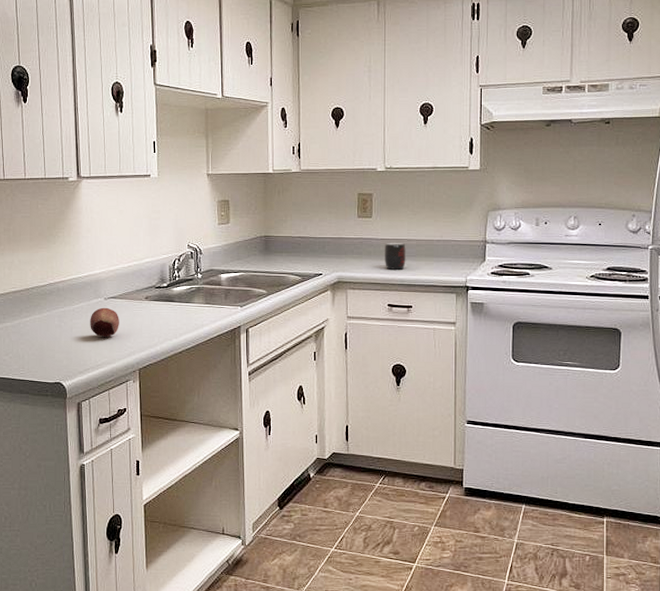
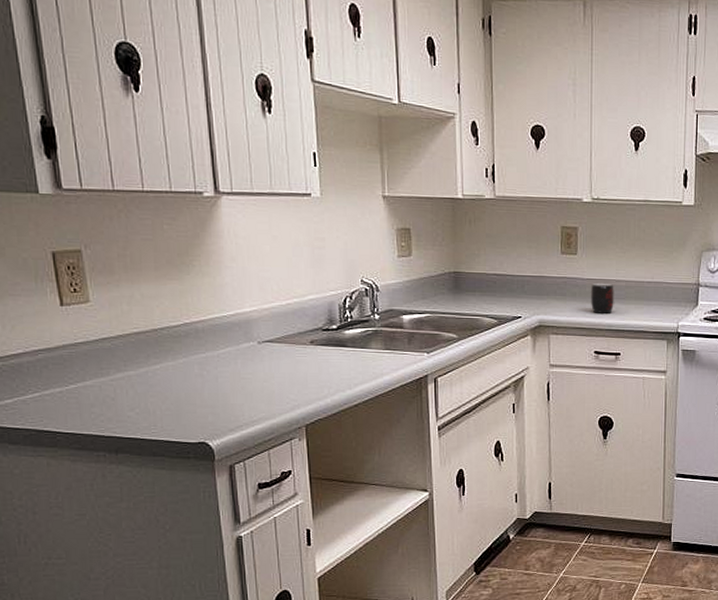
apple: present [90,307,119,338] -> none [240,353,279,389]

